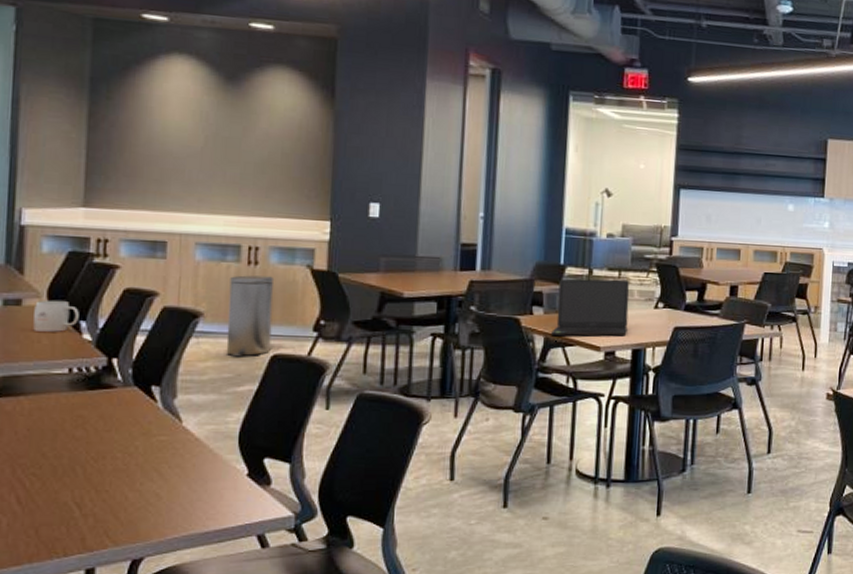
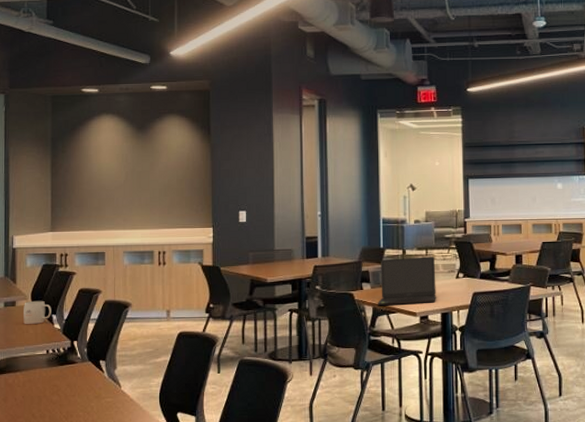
pedal bin: present [226,275,275,357] -> none [147,273,177,336]

